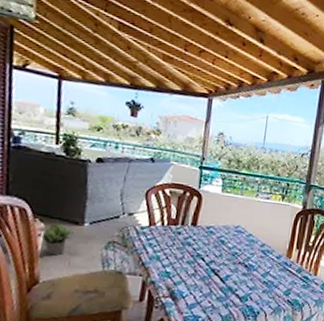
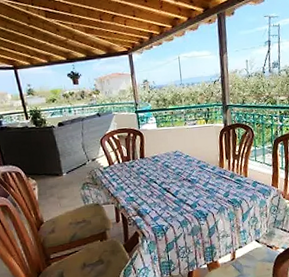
potted plant: present [40,221,76,256] -> none [34,176,58,202]

